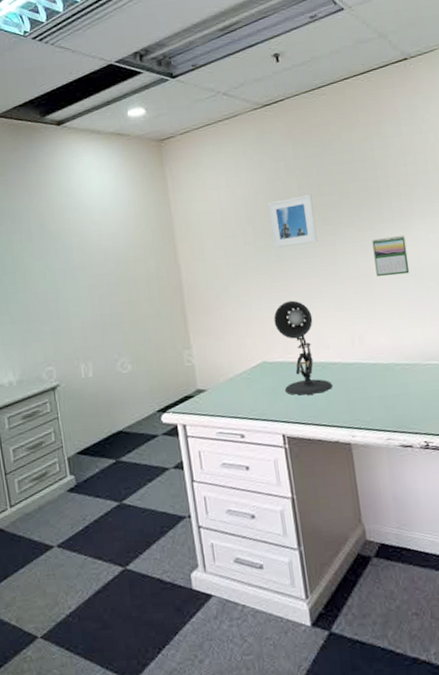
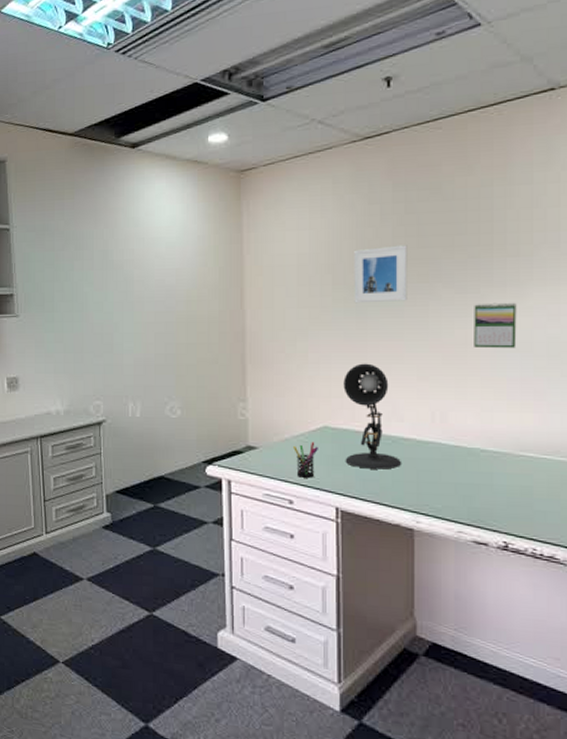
pen holder: none [238,377,260,412] -> present [294,441,318,478]

